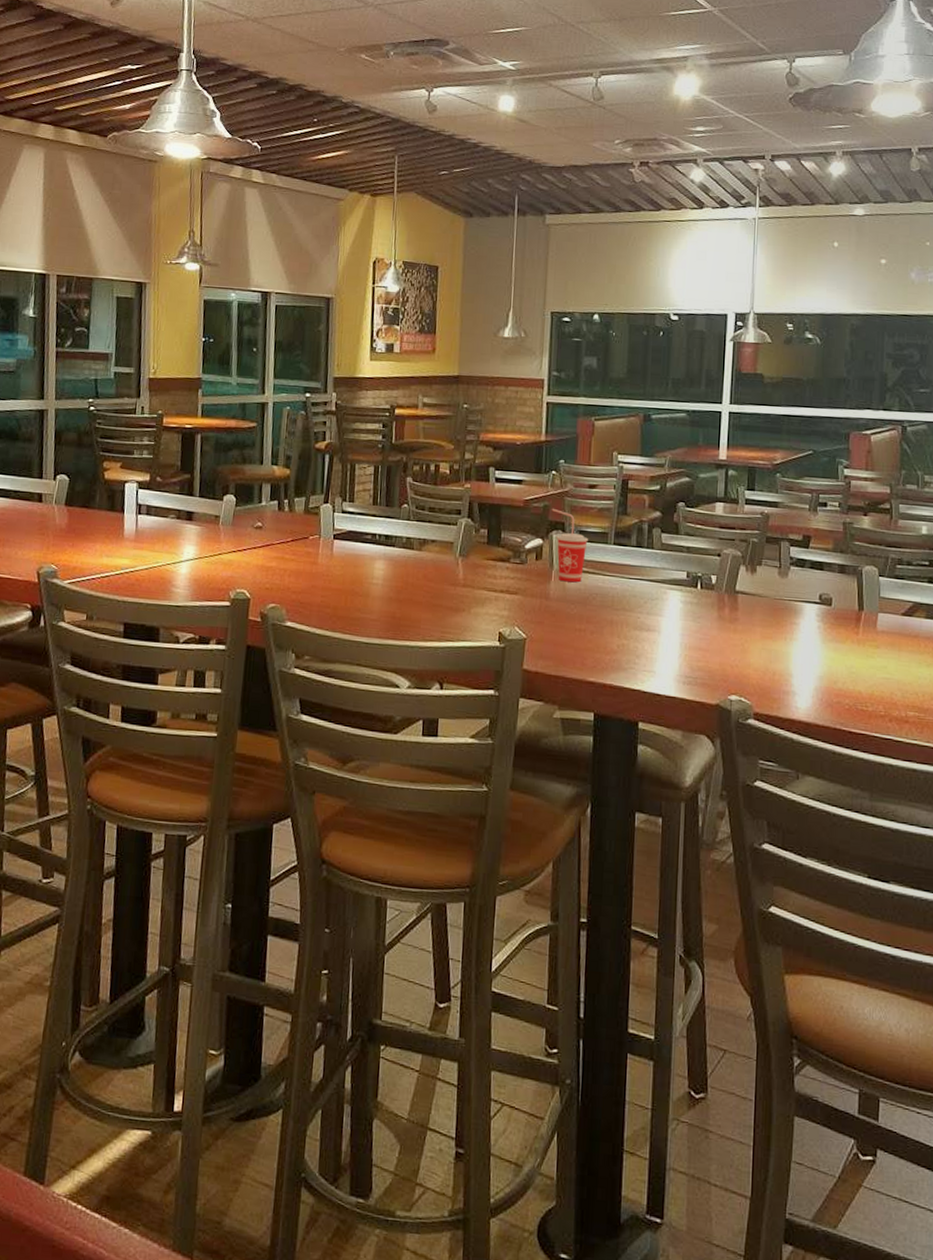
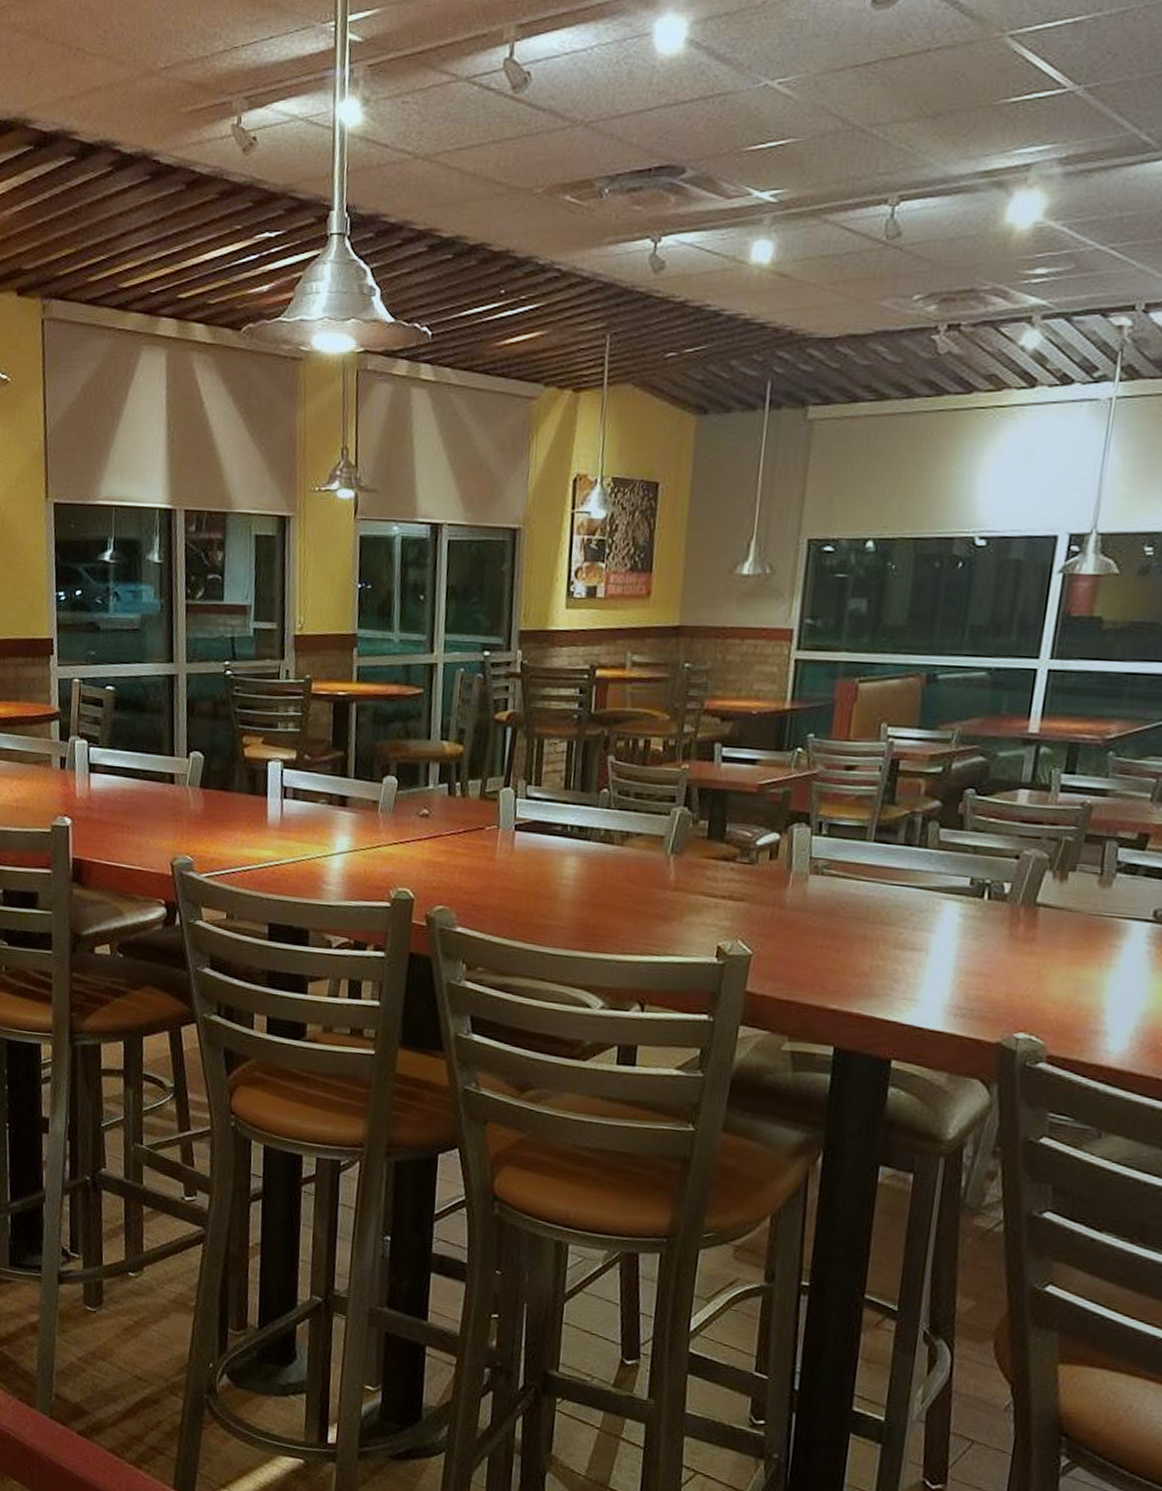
beverage cup: present [551,508,588,583] -> none [793,794,840,889]

